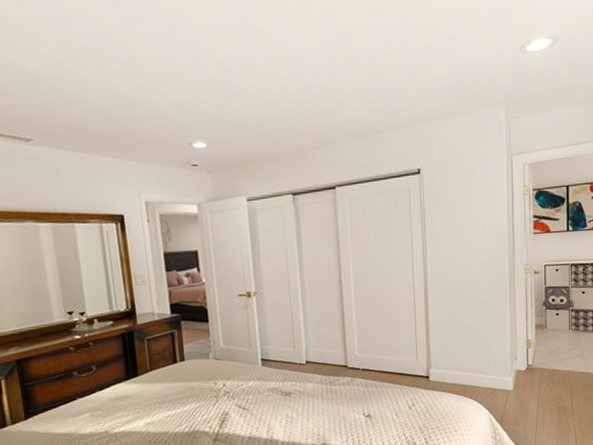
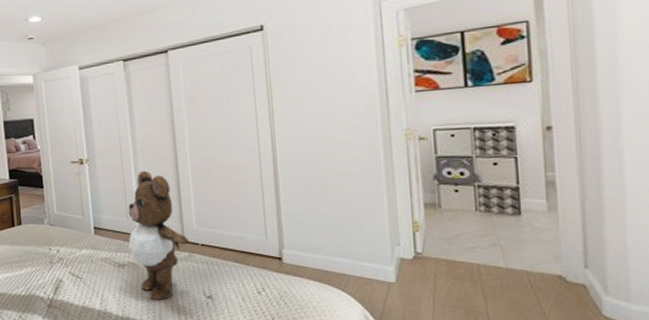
teddy bear: none [295,302,352,424] -> present [128,170,190,300]

